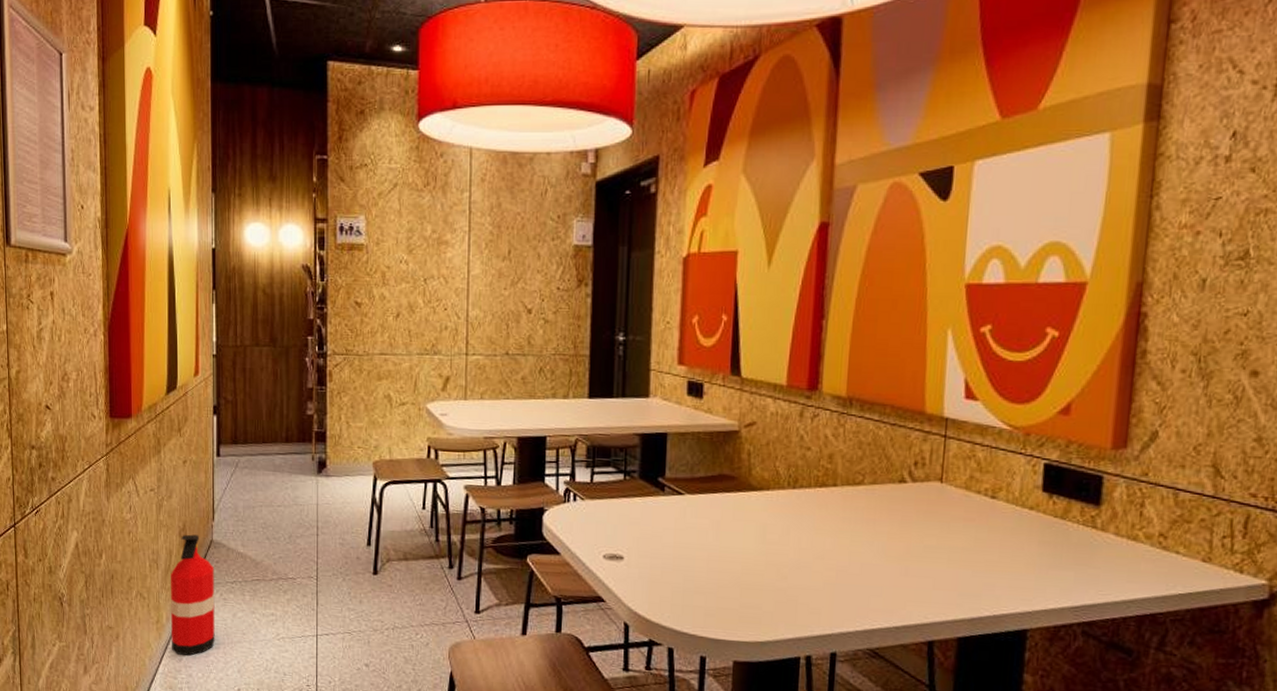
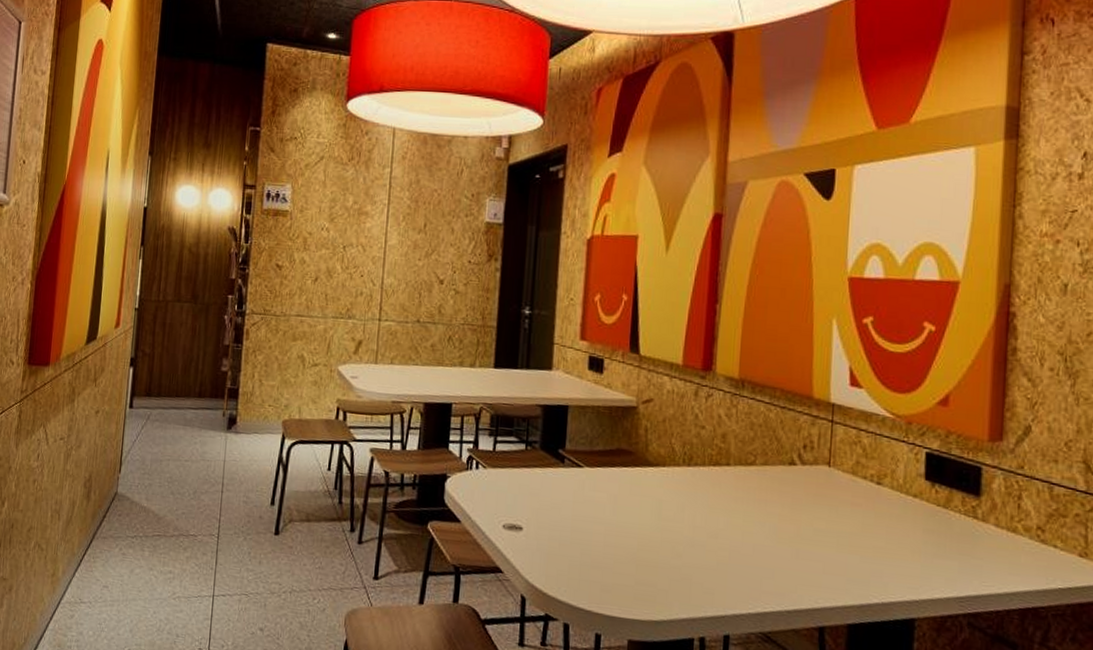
fire extinguisher: present [170,534,215,656] -> none [65,485,116,612]

